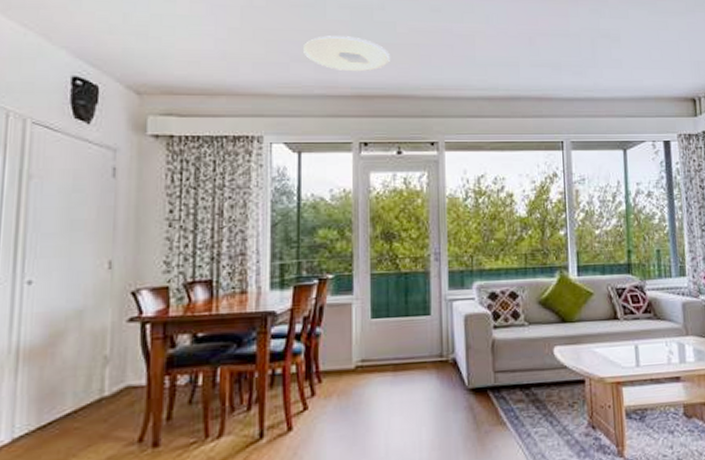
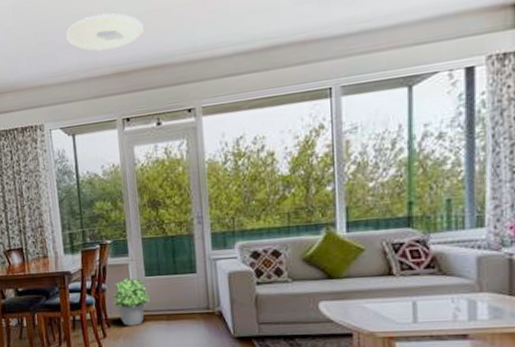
potted plant: none [328,319,376,380] -> present [112,277,151,326]

